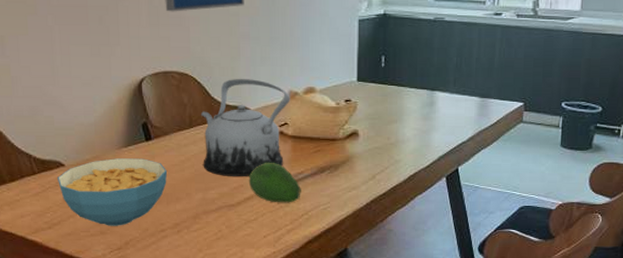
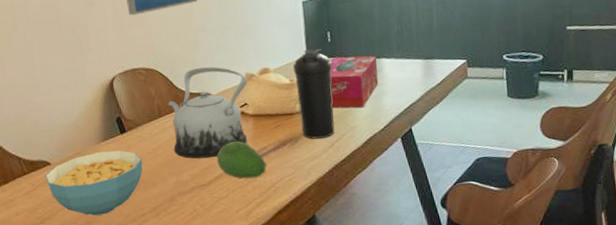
water bottle: none [340,72,383,169] -> present [292,48,335,139]
tissue box: none [378,84,431,141] -> present [330,55,379,108]

